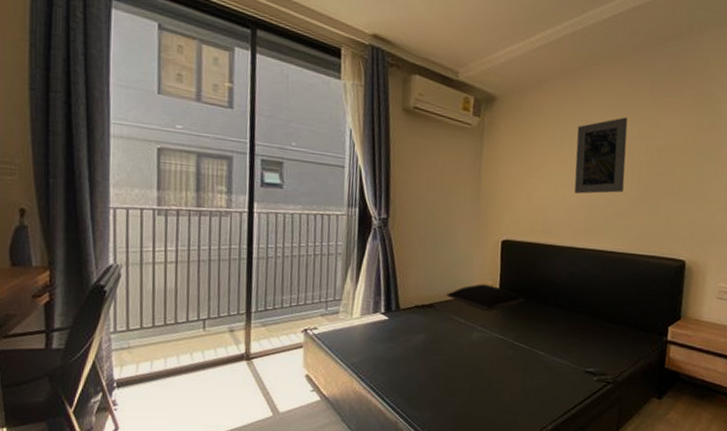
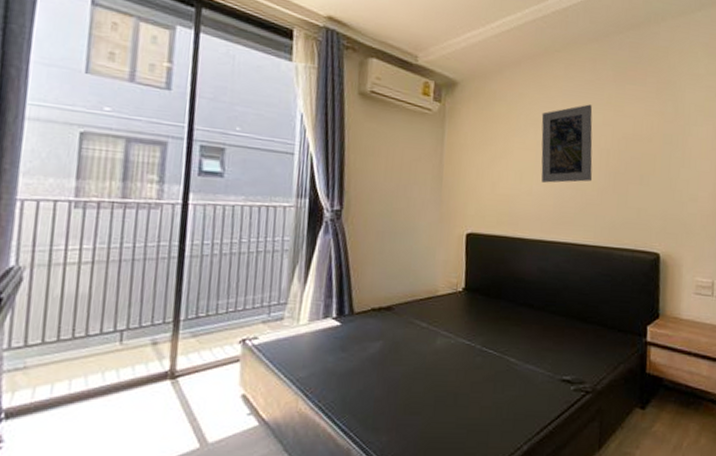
pillow: present [445,284,526,311] -> none [405,282,494,313]

